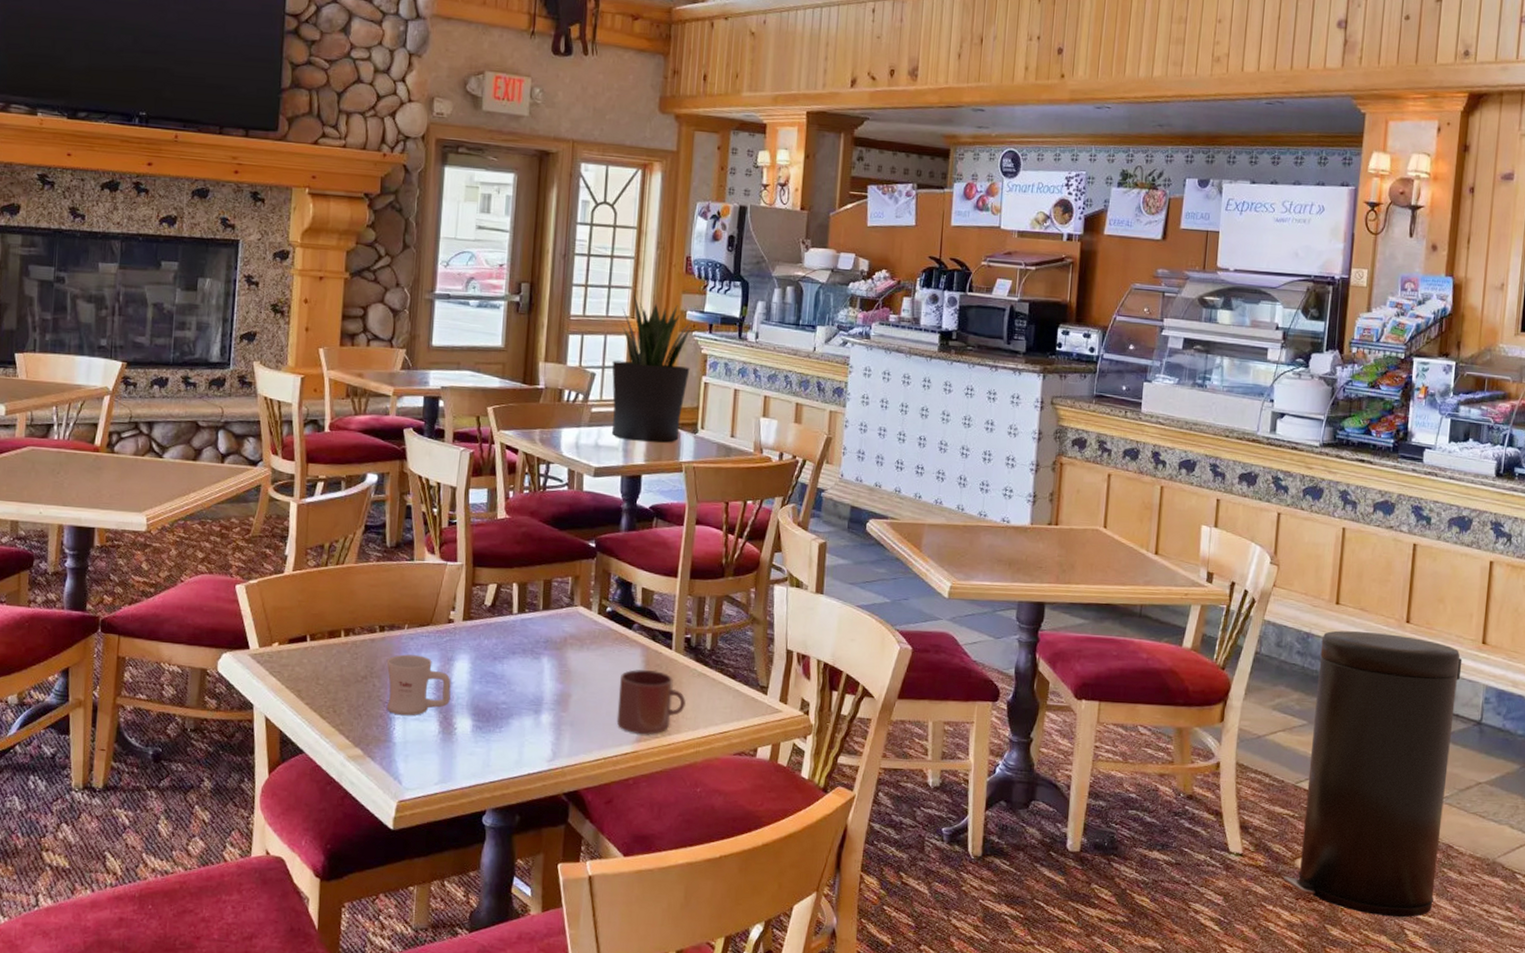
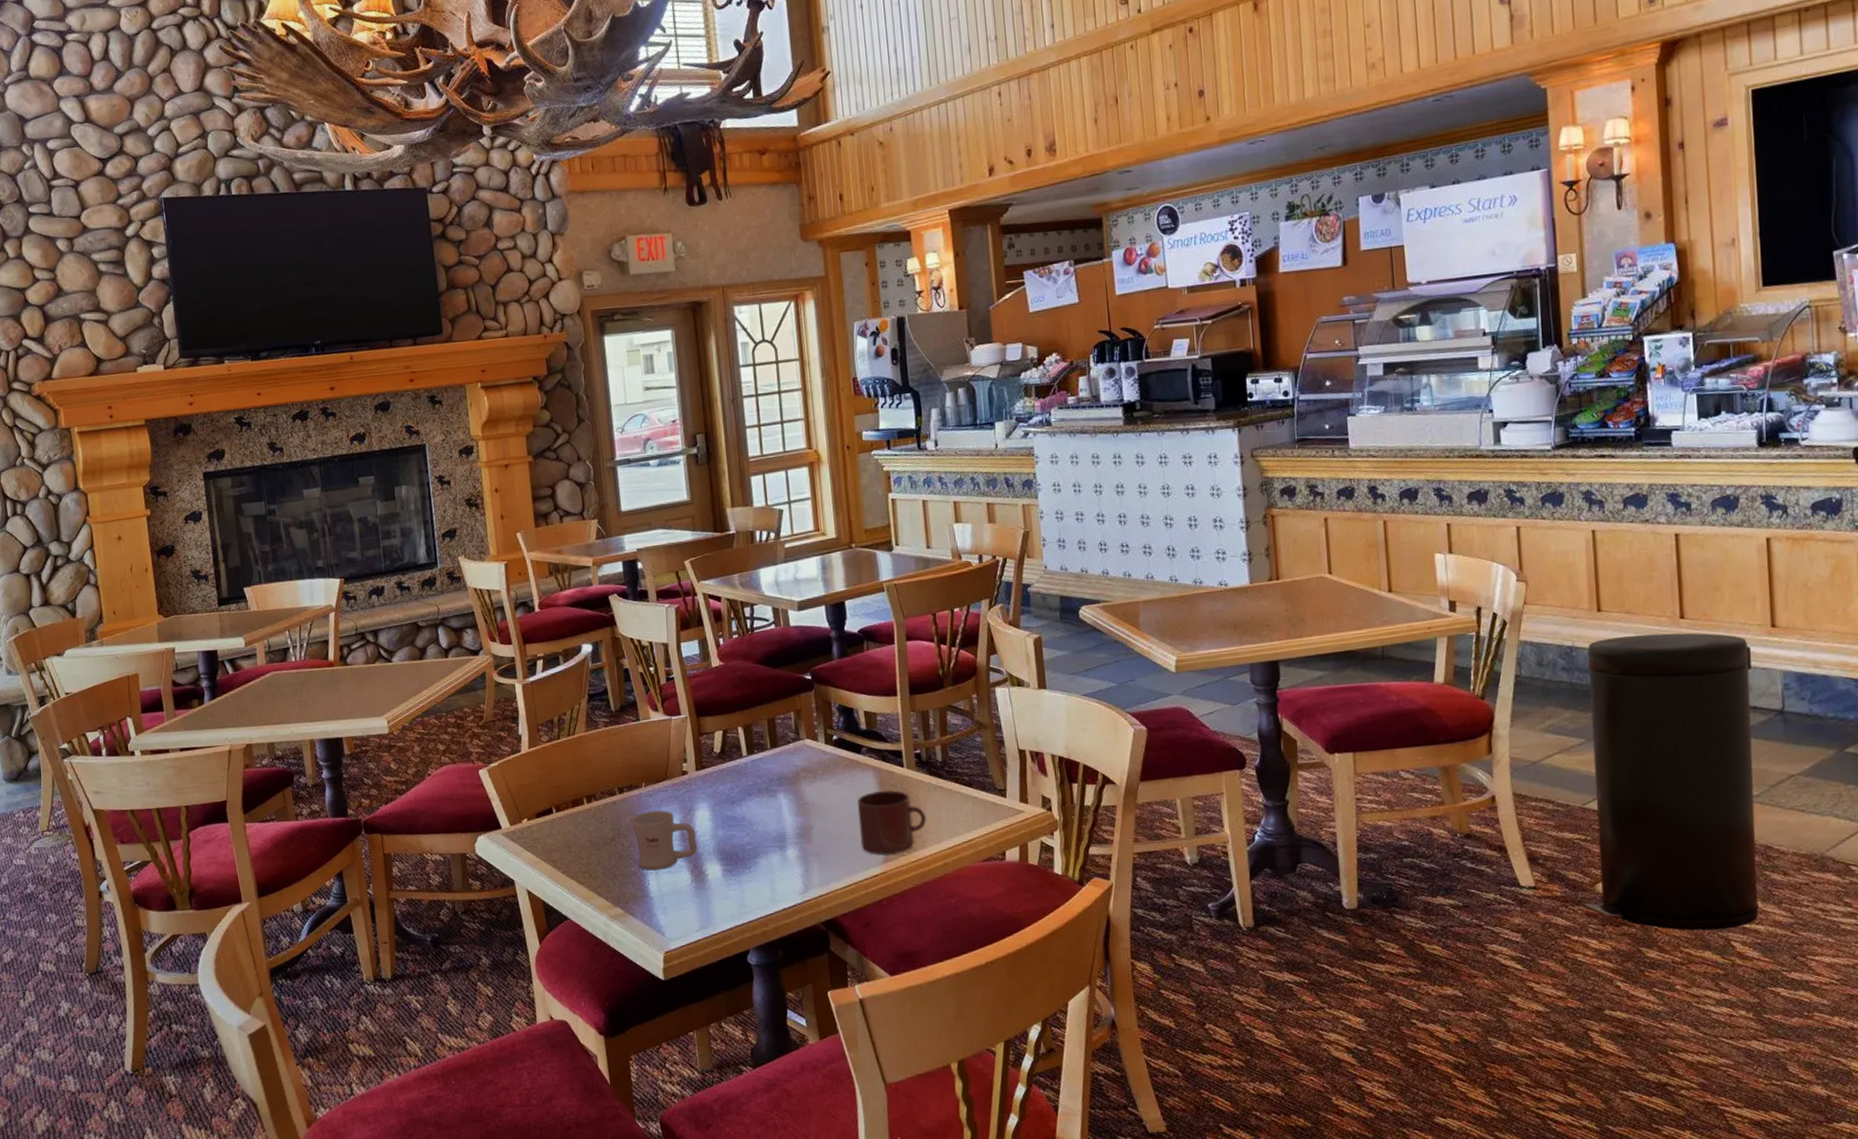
planter: present [612,292,692,444] -> none [797,423,875,570]

